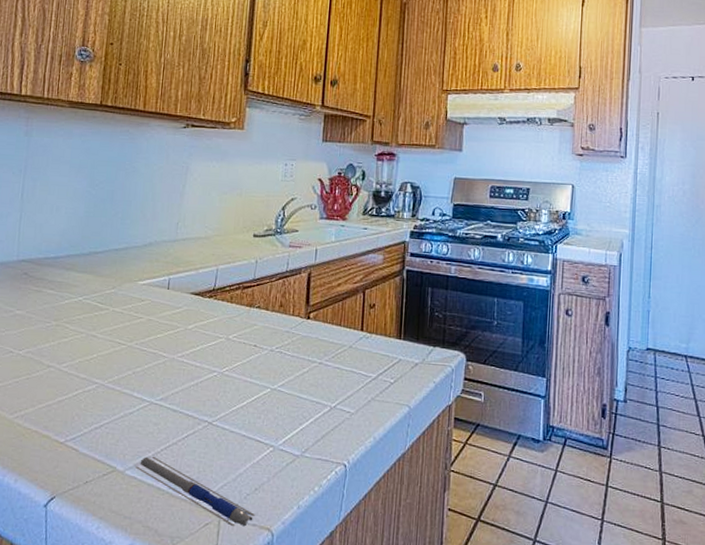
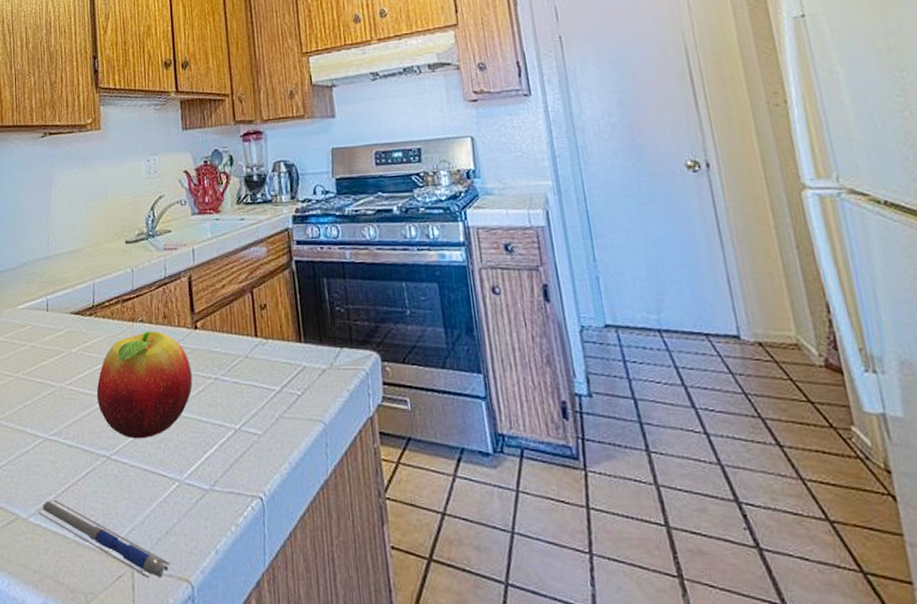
fruit: none [206,317,299,409] -> present [96,331,193,439]

